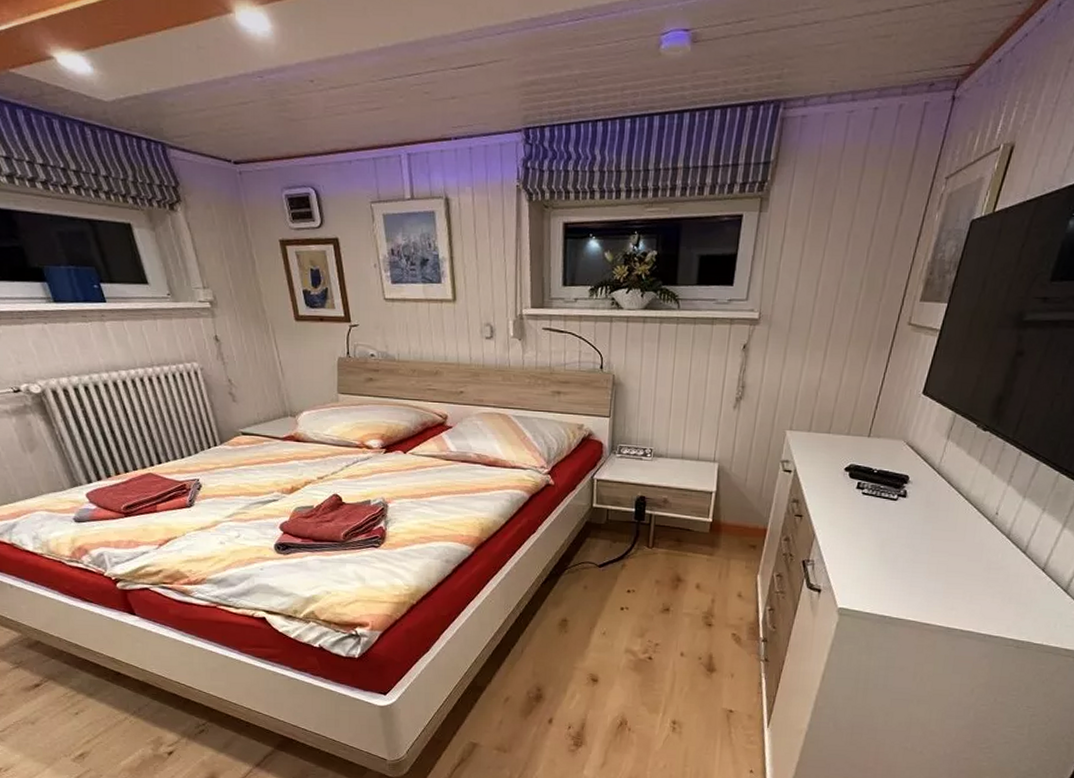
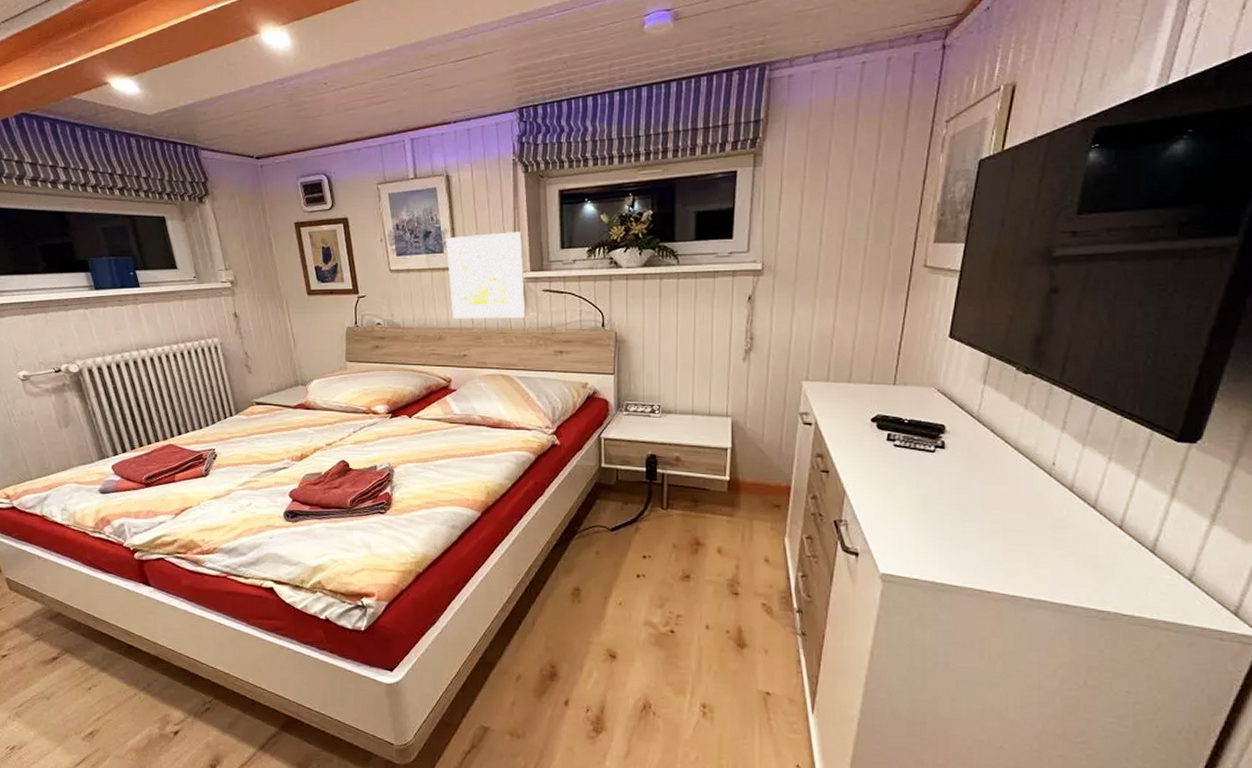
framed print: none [444,264,525,357] -> present [445,232,526,319]

